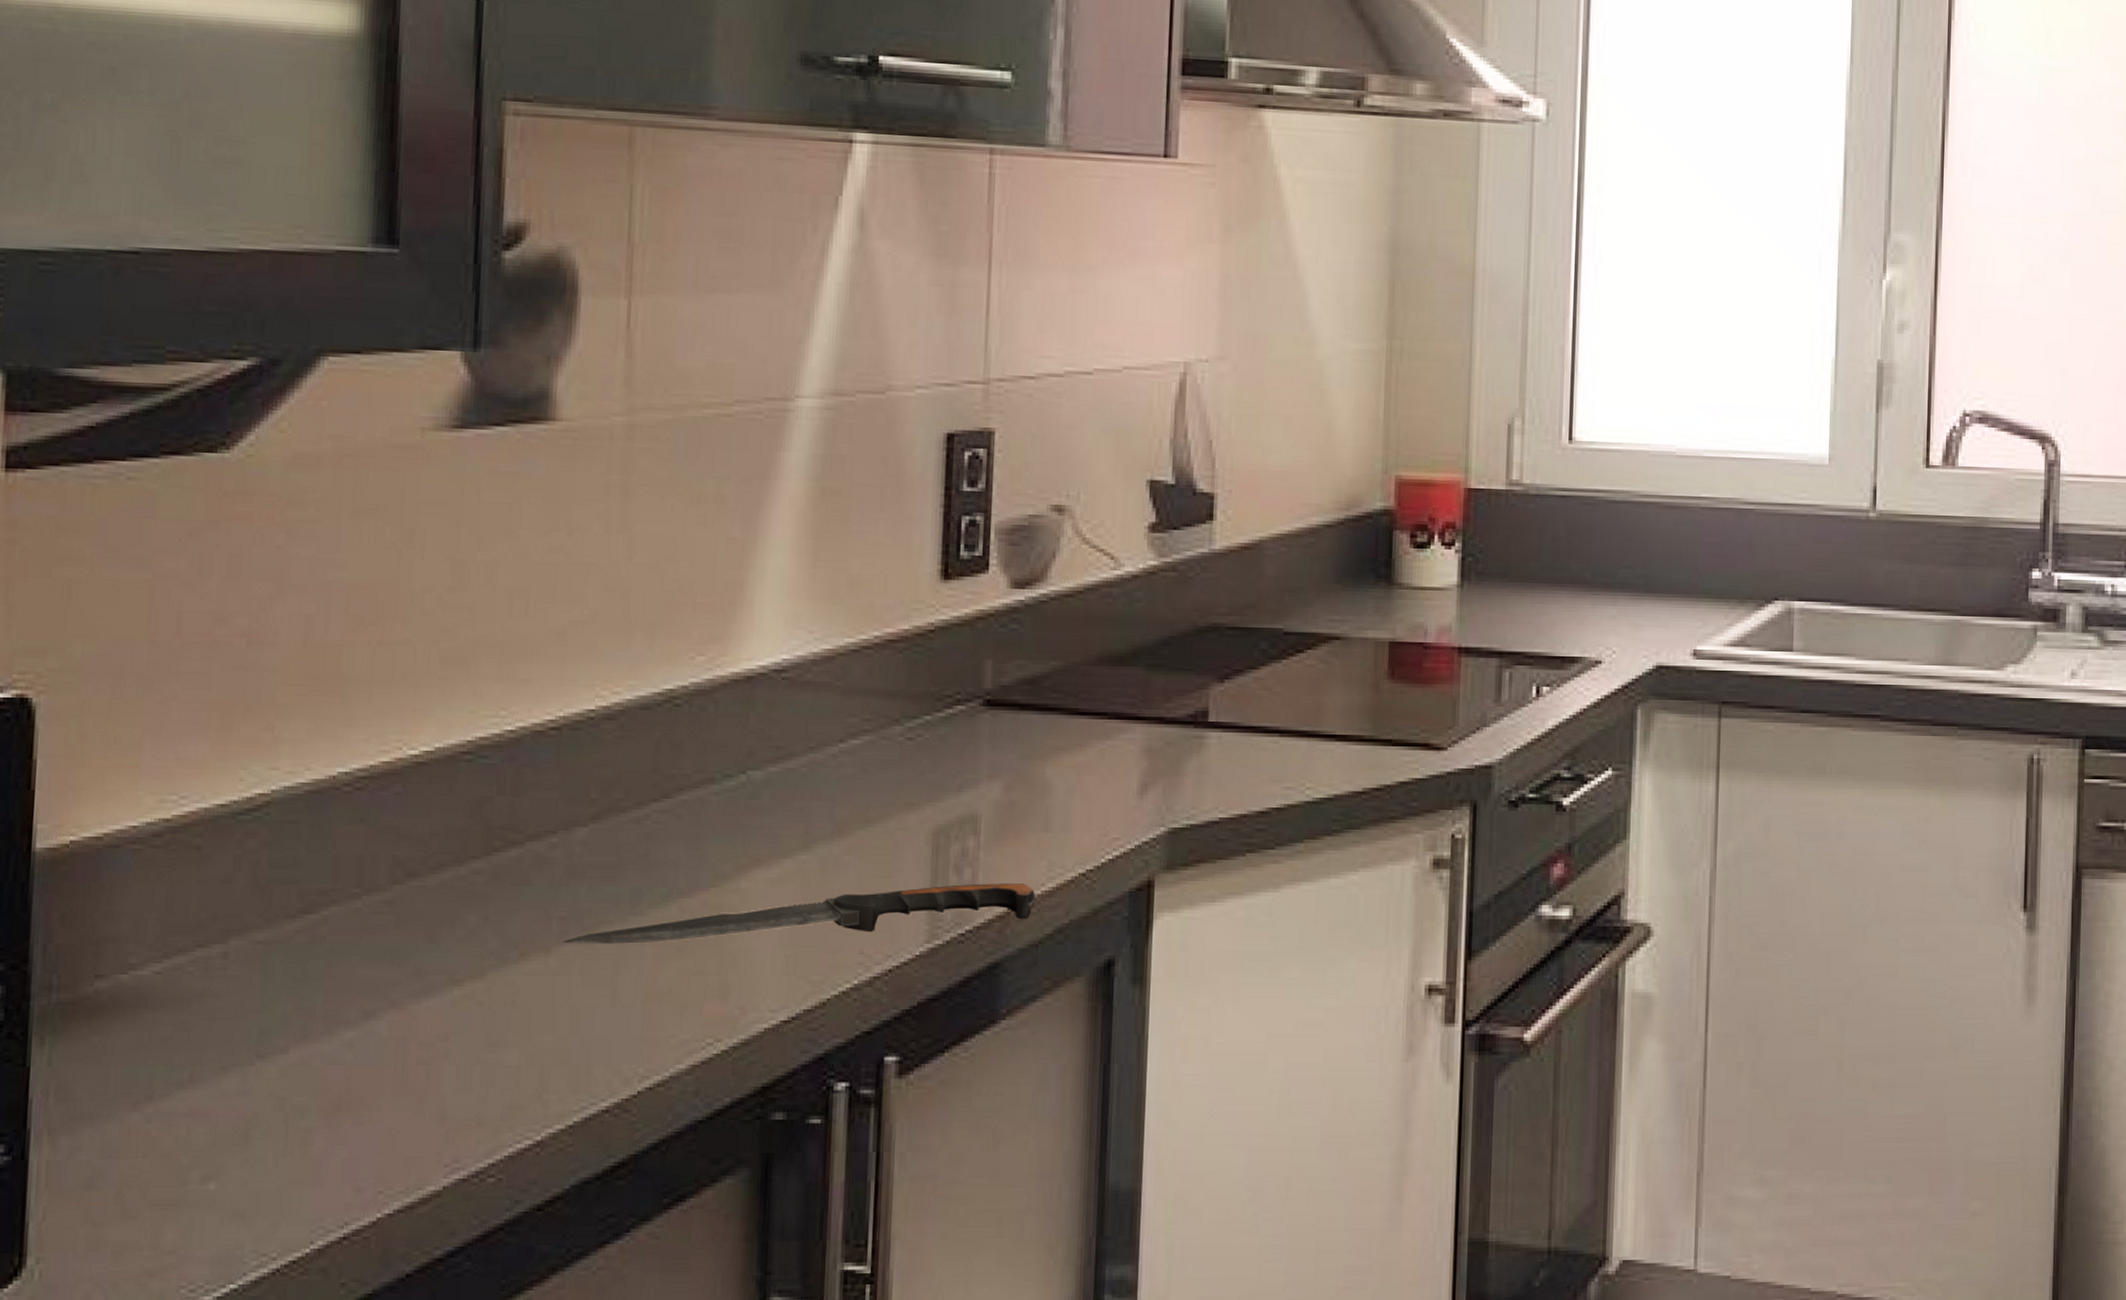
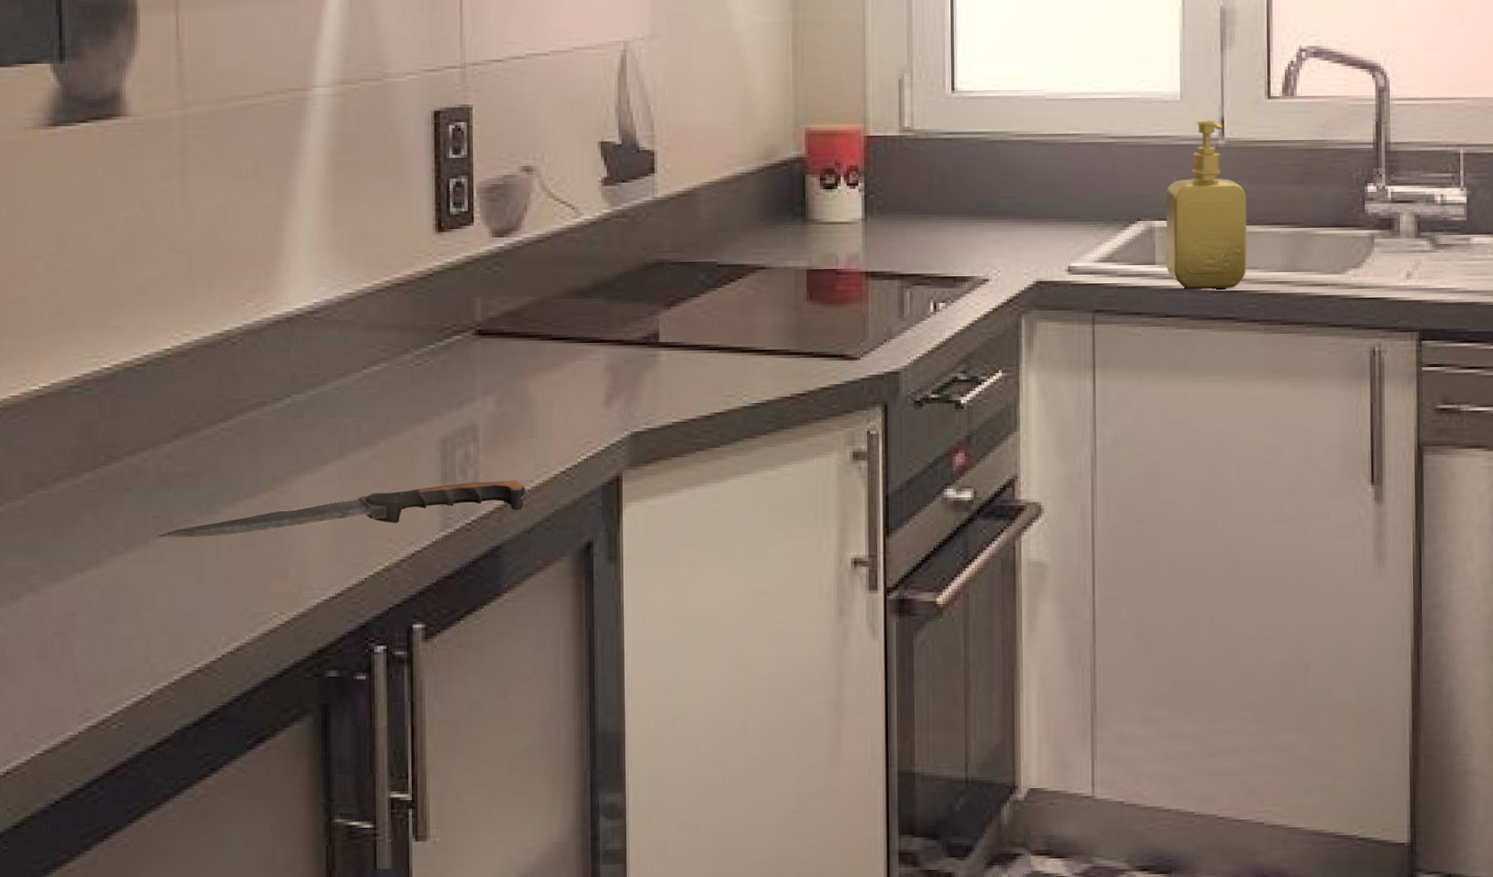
soap dispenser: none [1805,487,1898,683] -> present [1166,119,1247,290]

